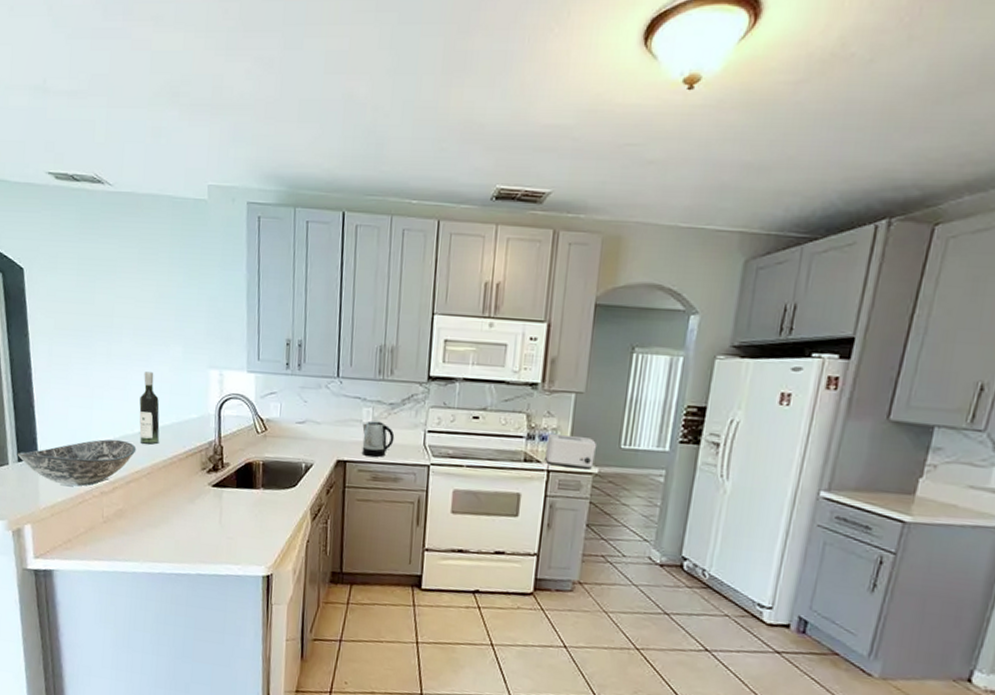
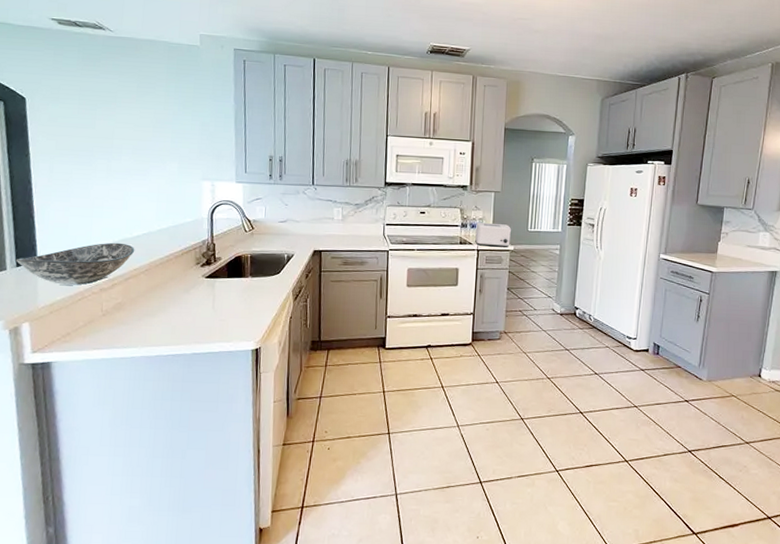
bottle: present [139,372,160,445] -> none [137,184,157,246]
kettle: present [361,421,395,457] -> none [334,218,360,246]

